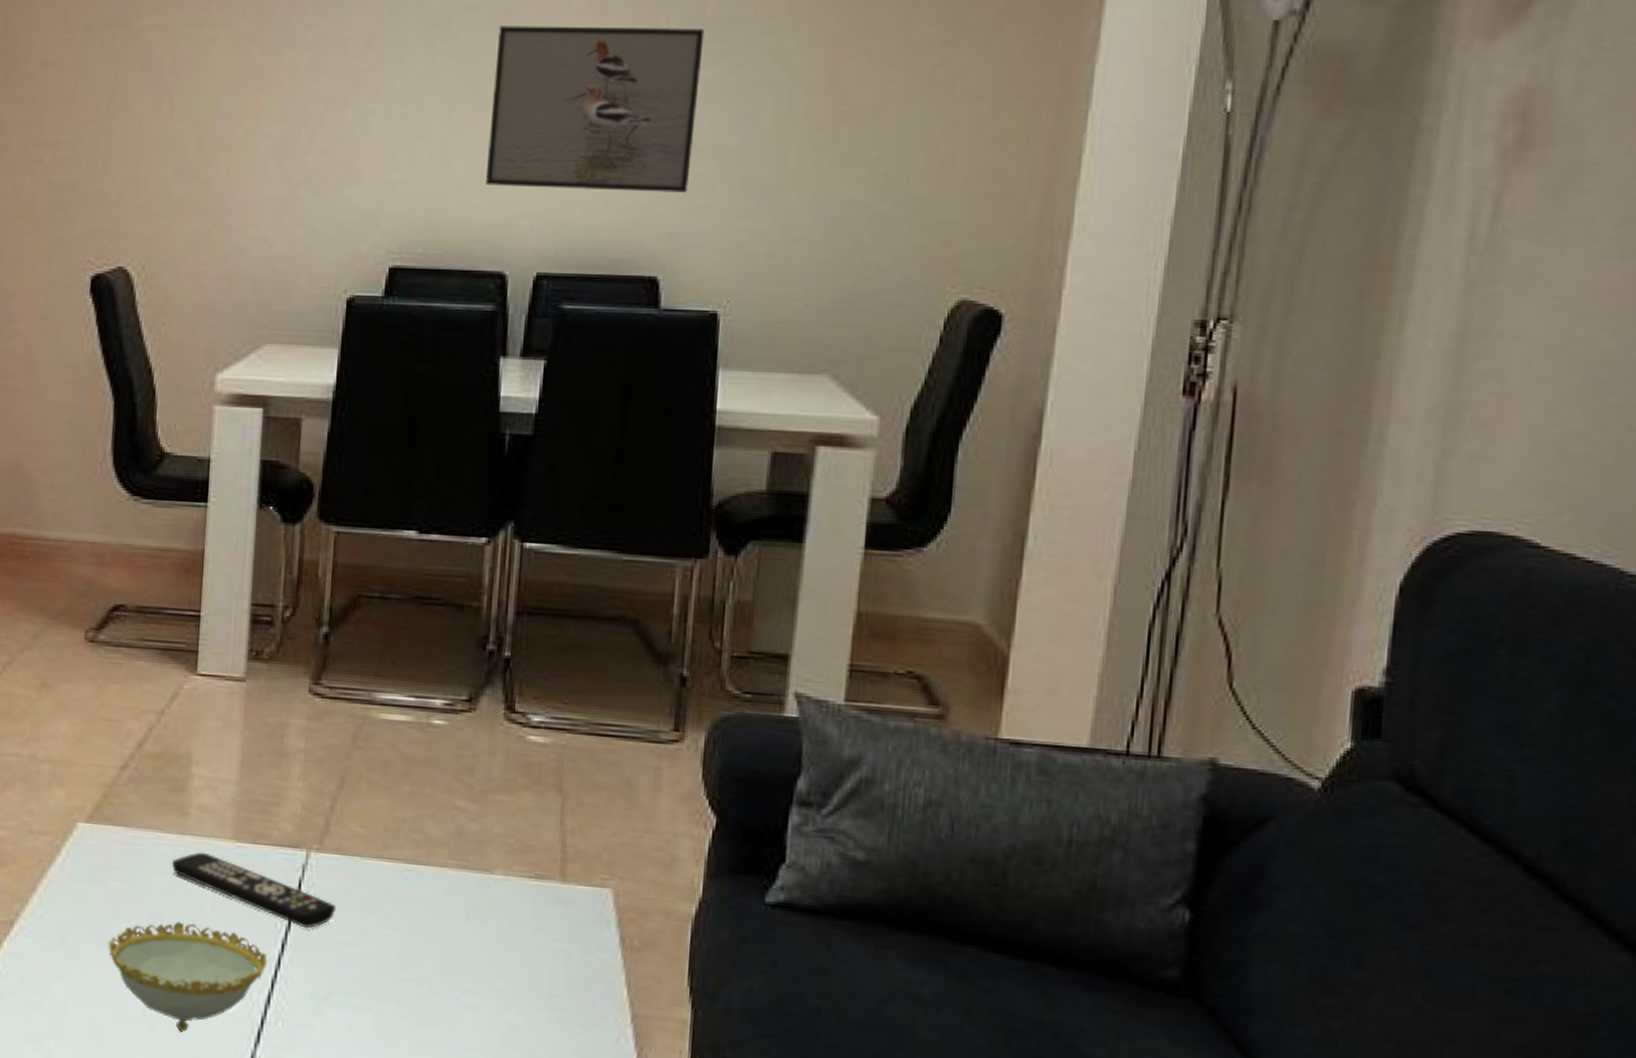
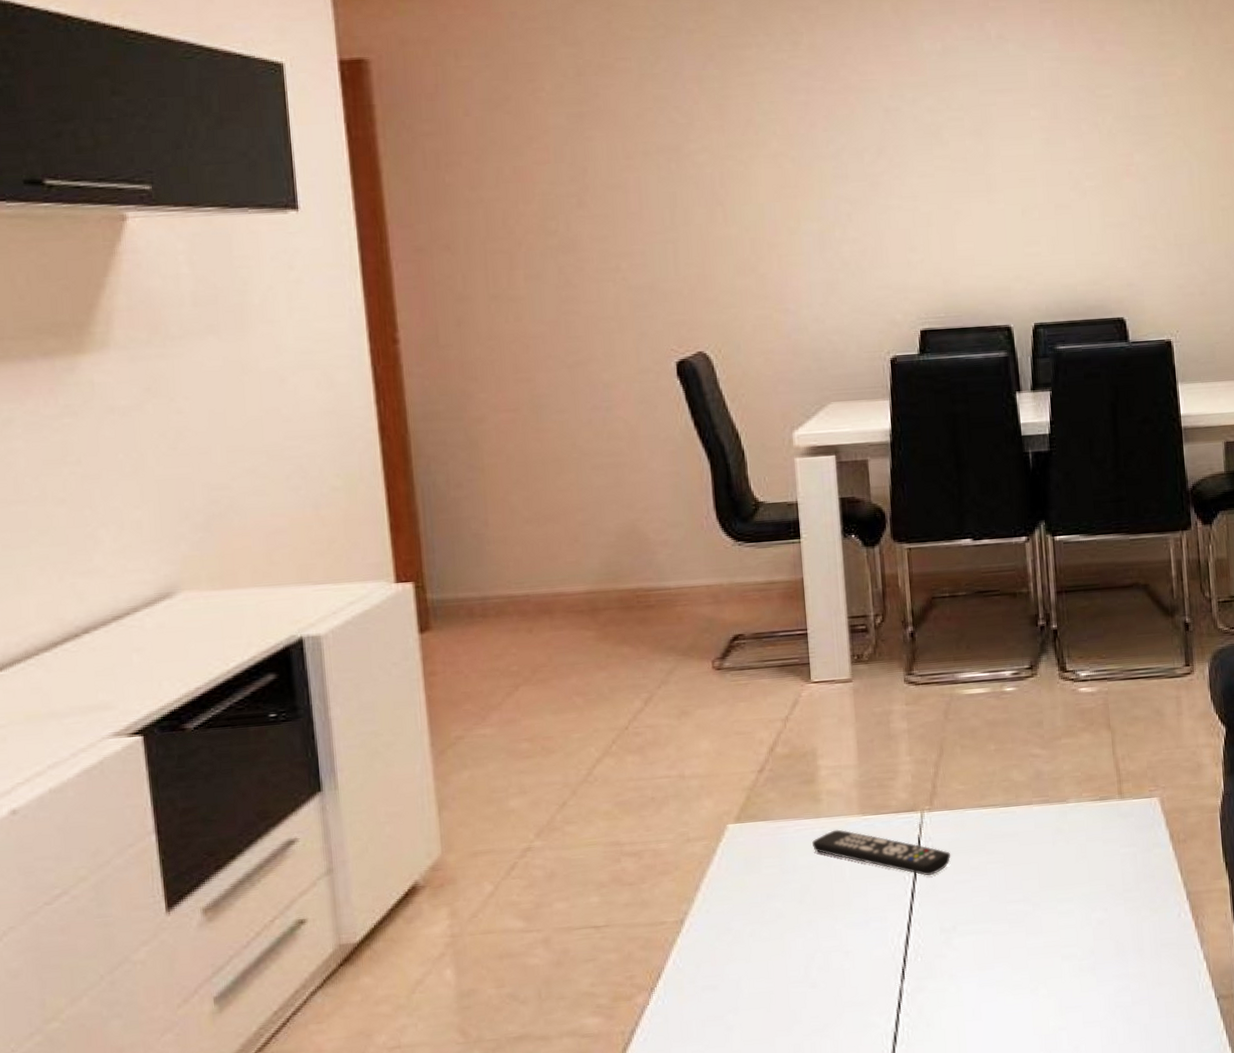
decorative bowl: present [108,921,268,1033] -> none [767,890,902,984]
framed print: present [485,26,705,193] -> none [979,125,1136,258]

